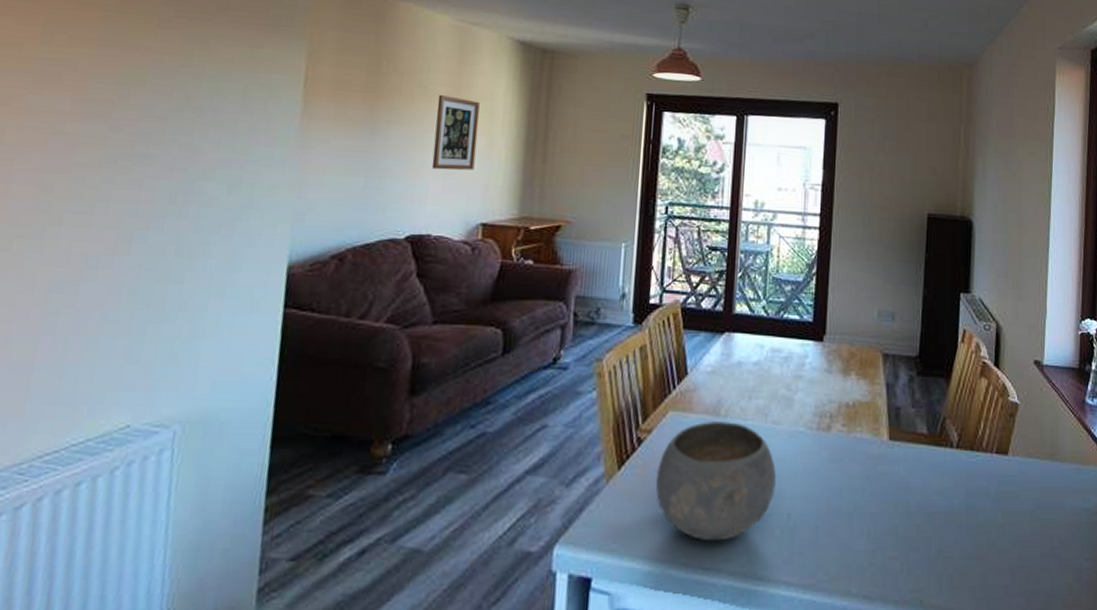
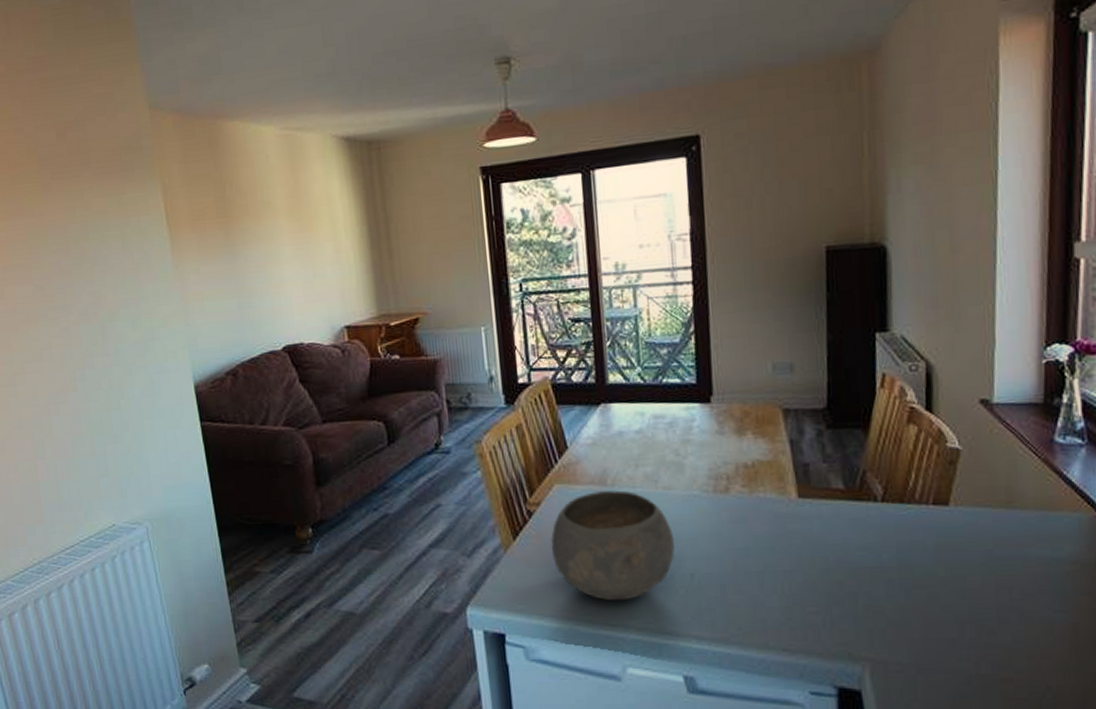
wall art: present [431,94,480,170] -> none [281,207,328,282]

